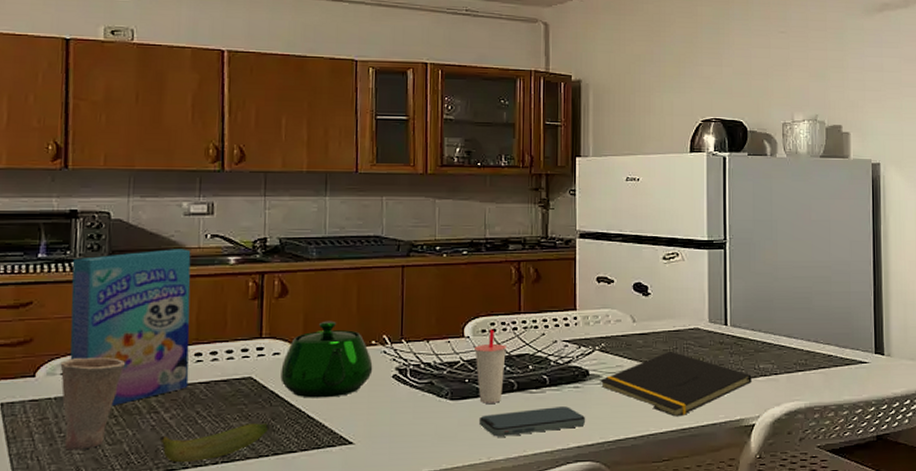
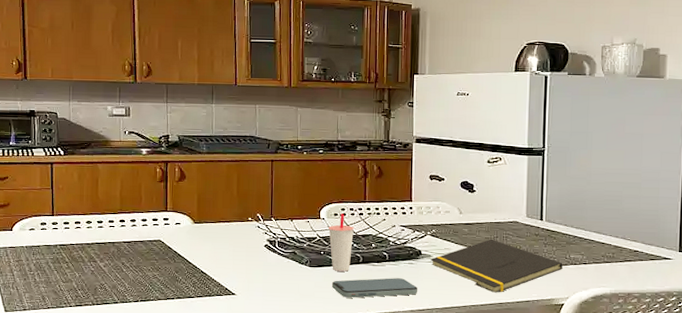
cup: present [60,357,126,451] -> none [28,219,73,285]
cereal box: present [70,249,191,407] -> none [33,141,116,255]
banana: present [160,423,269,463] -> none [98,274,174,299]
teapot: present [280,320,373,398] -> none [181,200,250,259]

